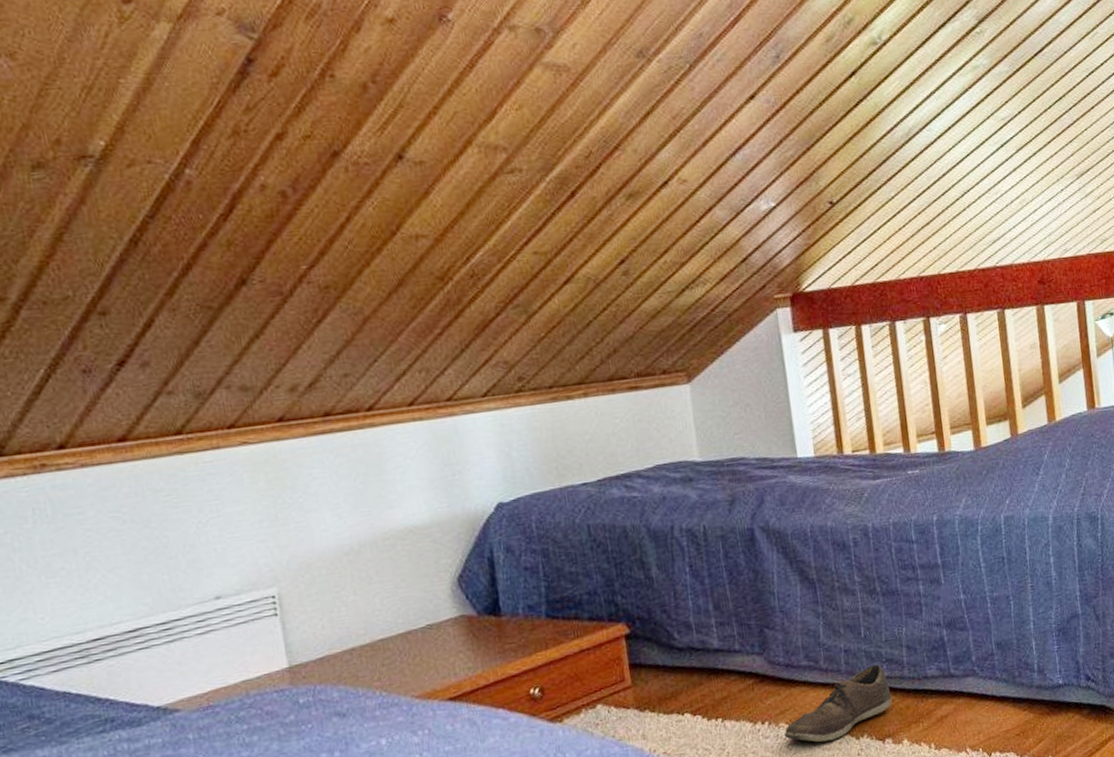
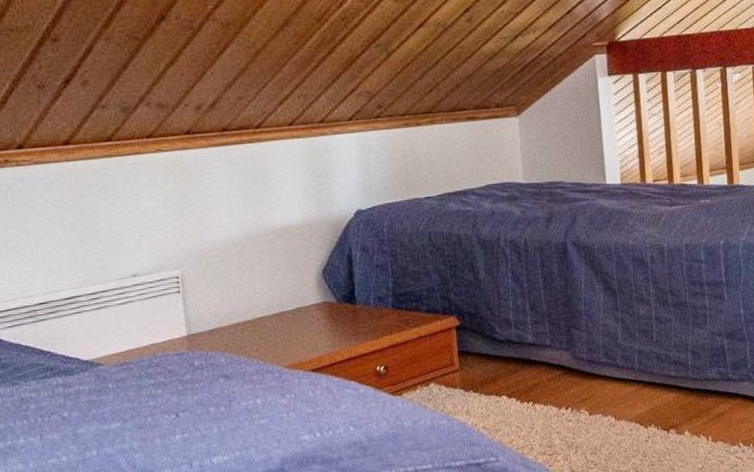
shoe: present [784,664,892,742] -> none [584,365,677,428]

